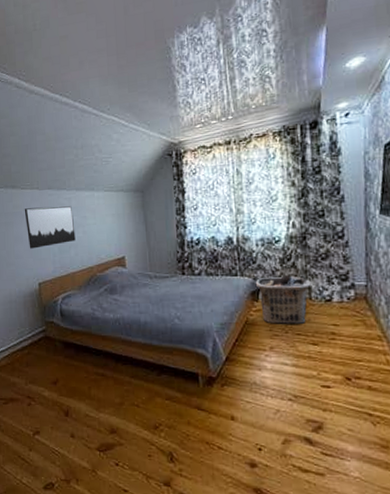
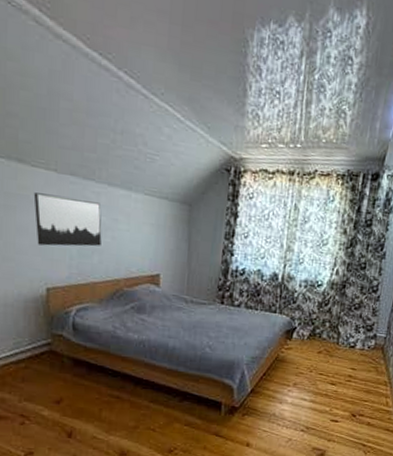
clothes hamper: present [255,274,311,324] -> none [291,317,341,365]

